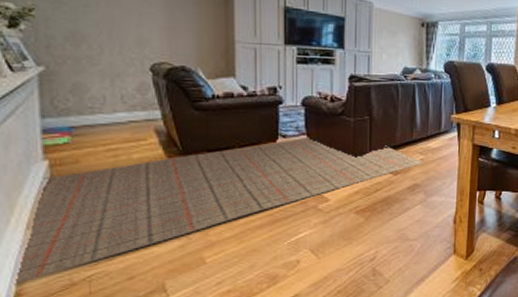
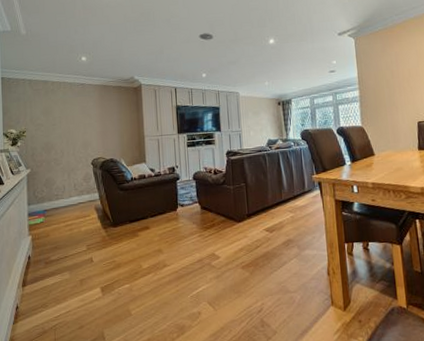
rug: present [14,137,423,285] -> none [10,204,294,332]

